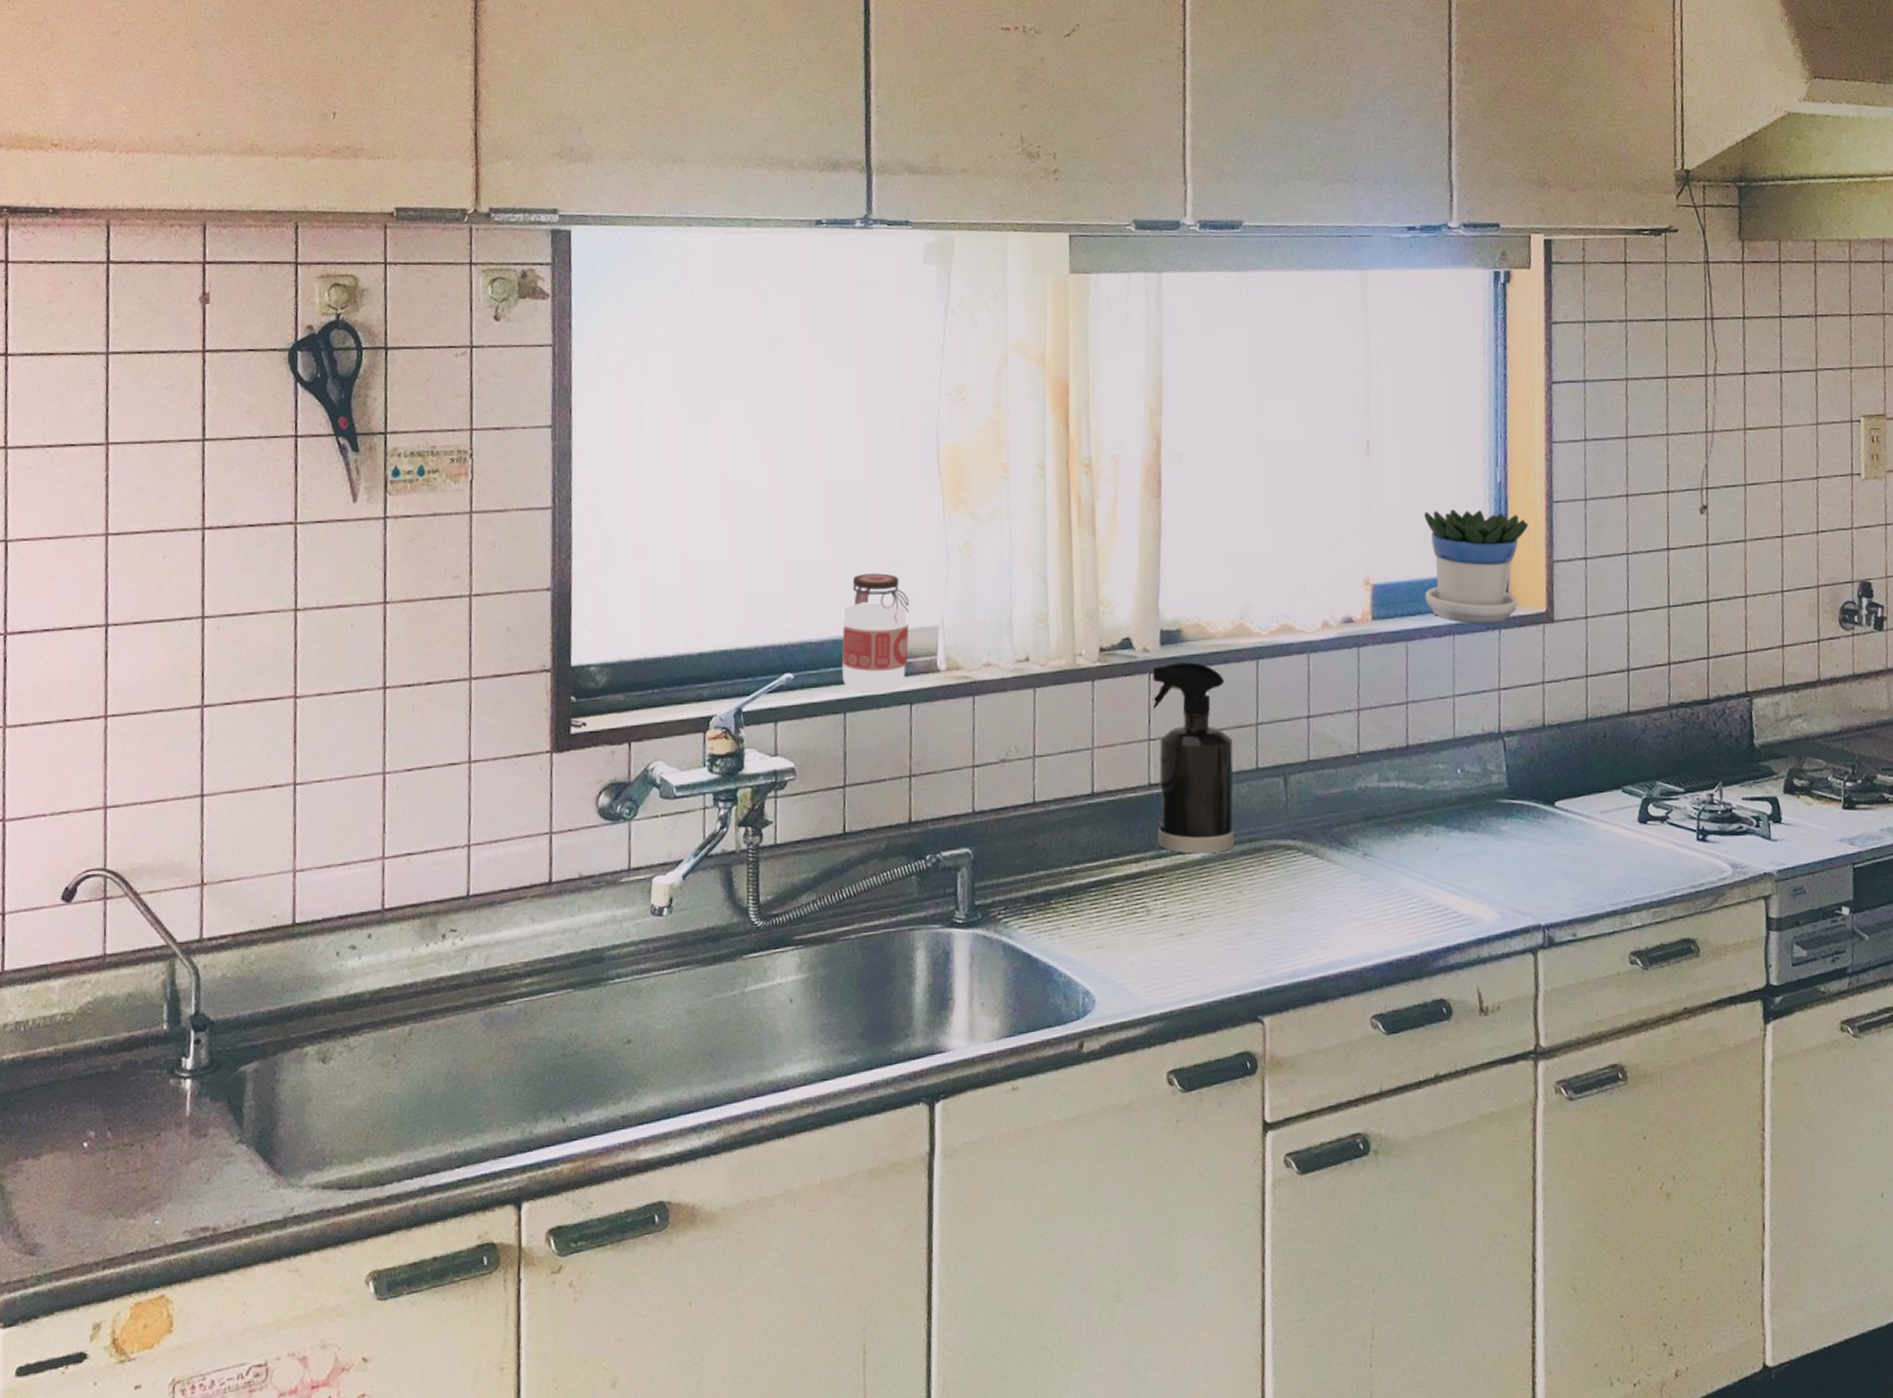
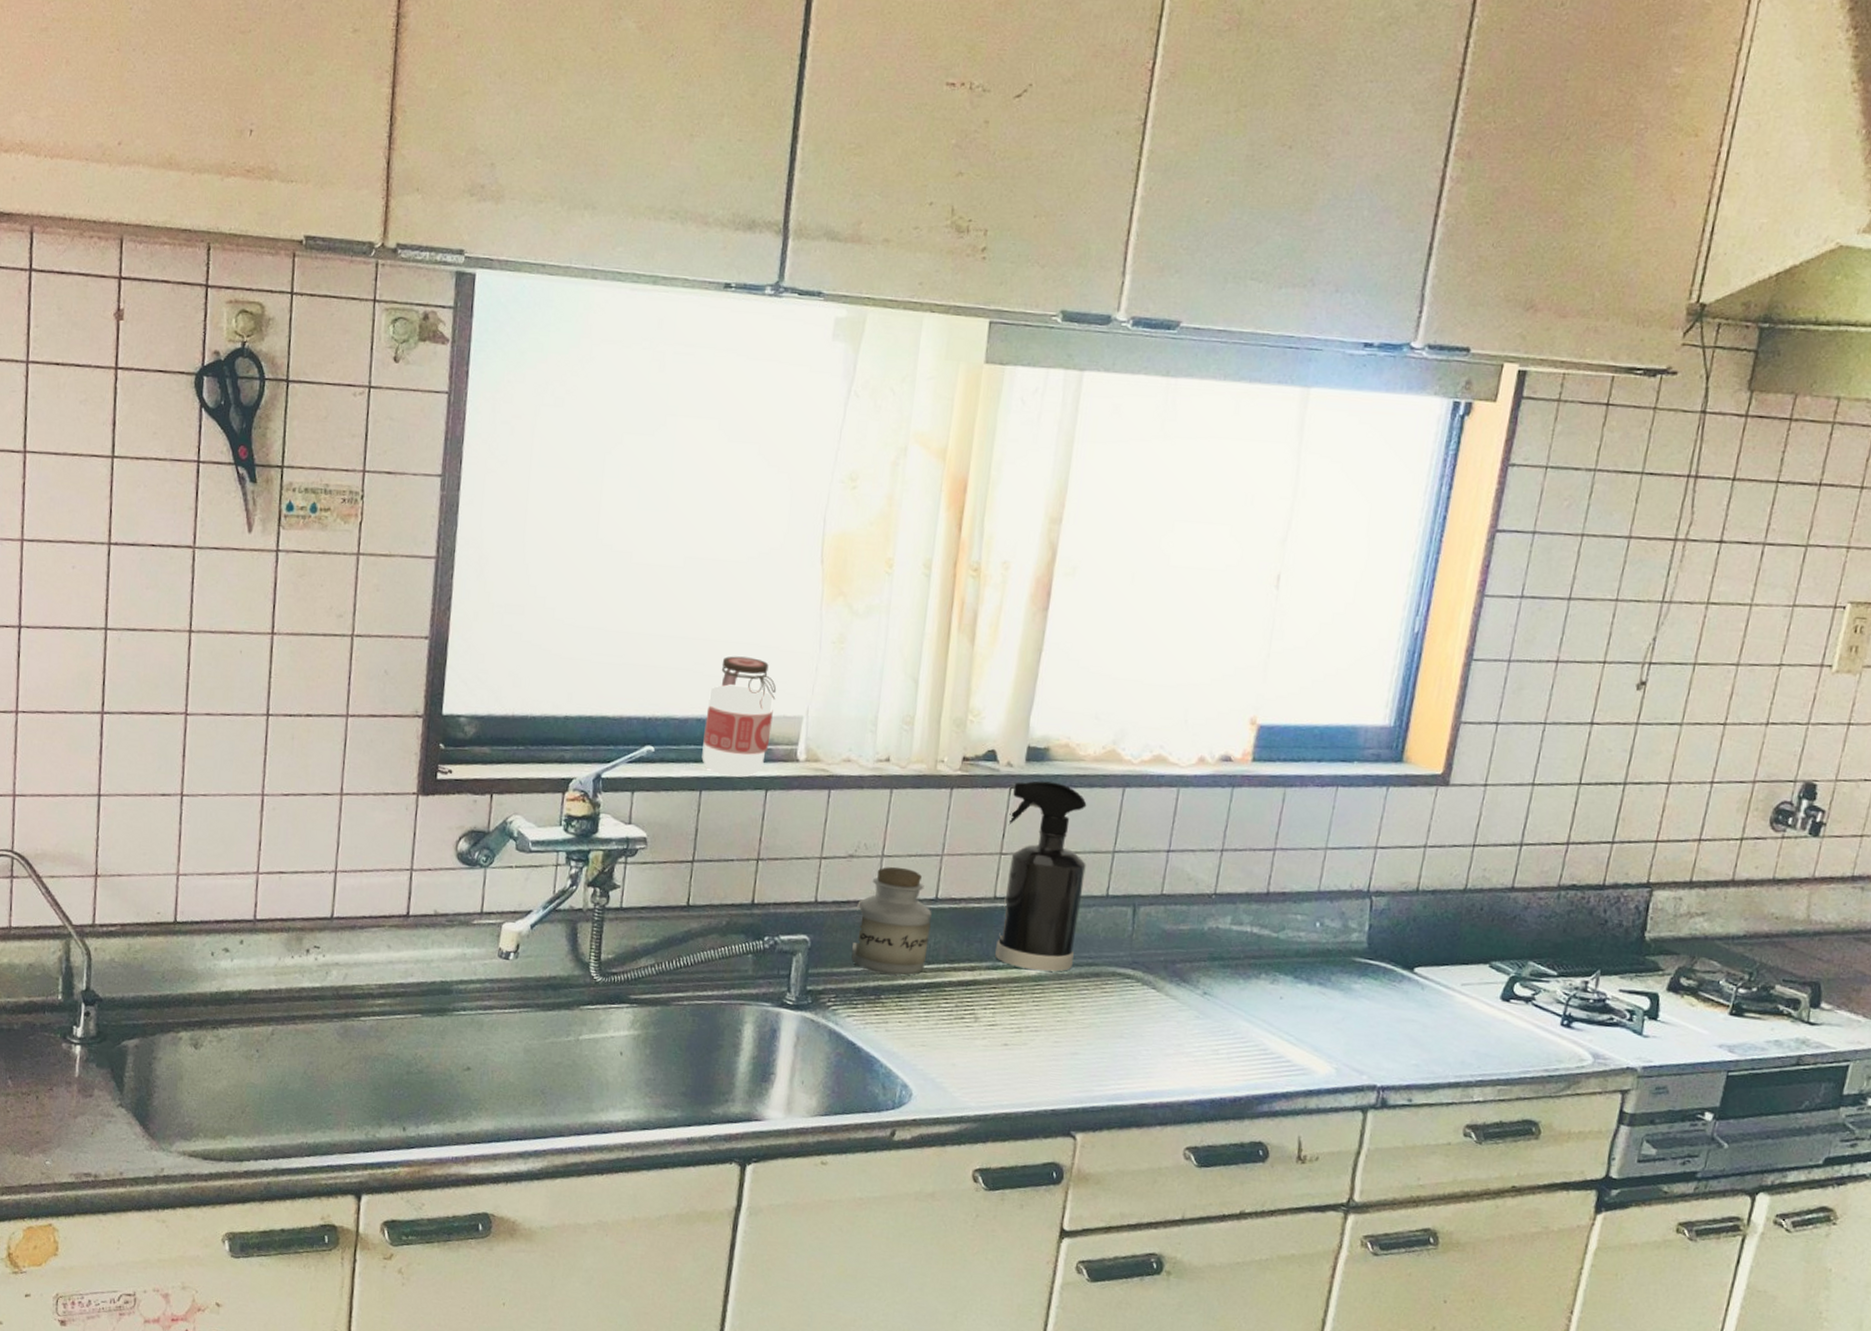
jar: none [1015,766,1091,877] -> present [851,866,932,976]
flowerpot: present [1424,509,1529,625] -> none [1312,655,1441,781]

